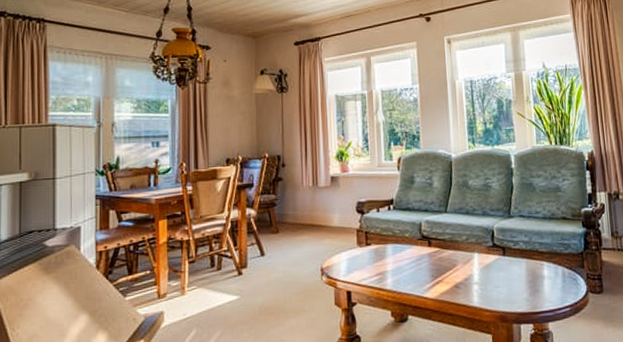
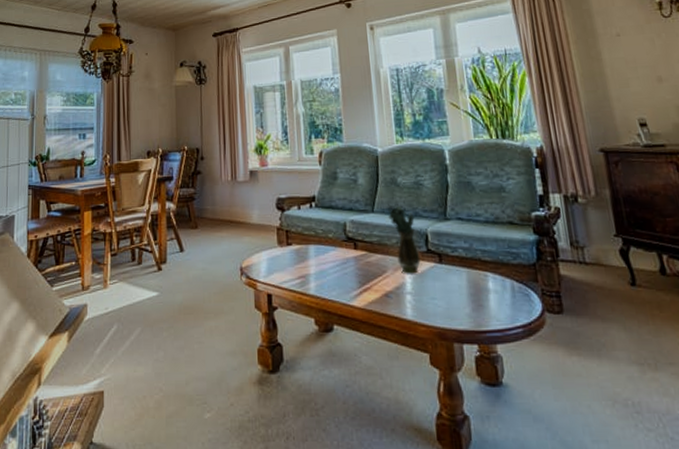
vase: none [459,204,487,267] -> present [387,203,421,274]

